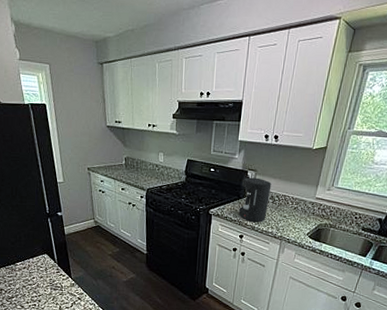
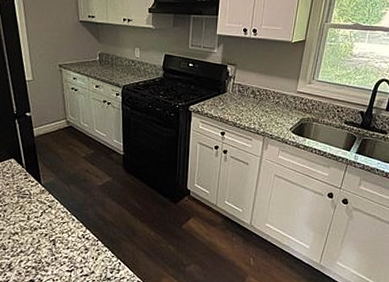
coffee maker: present [238,177,272,222] -> none [219,72,252,118]

